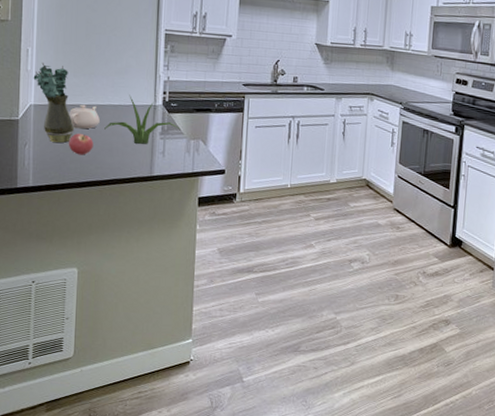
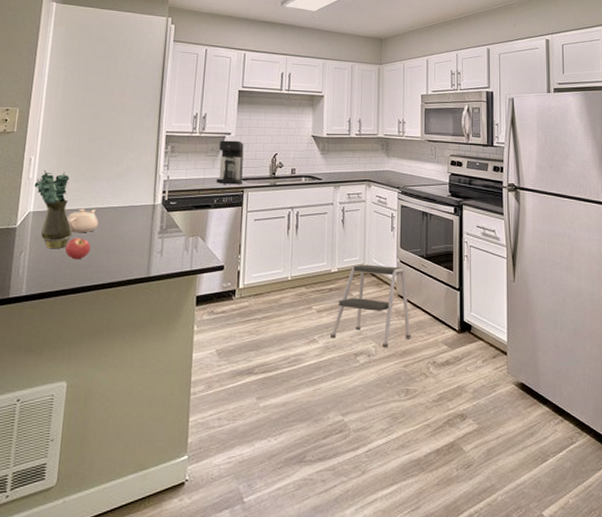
plant: present [104,94,180,144] -> none [102,196,179,244]
coffee maker: none [217,42,246,90] -> present [216,140,244,185]
step stool: none [327,177,404,257] -> present [330,264,411,348]

